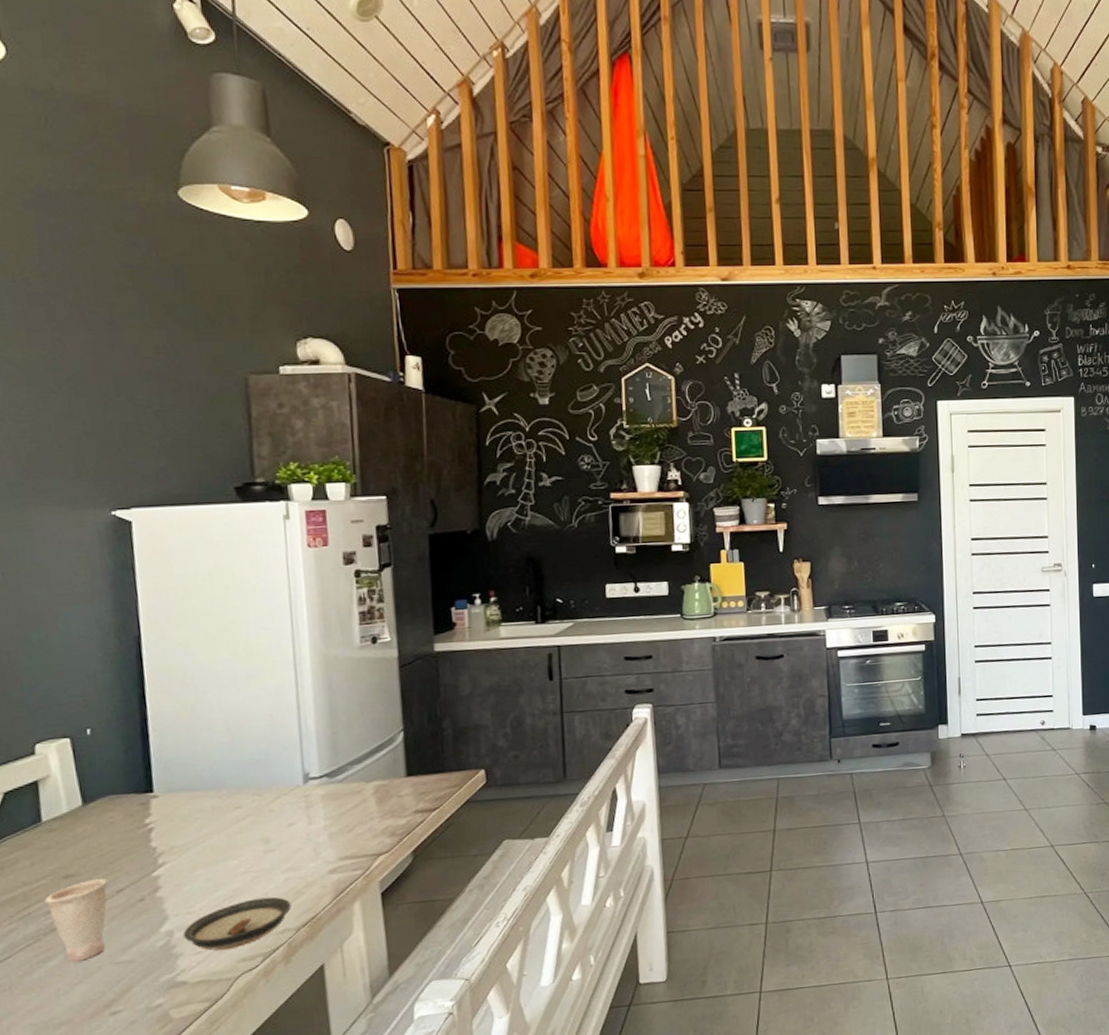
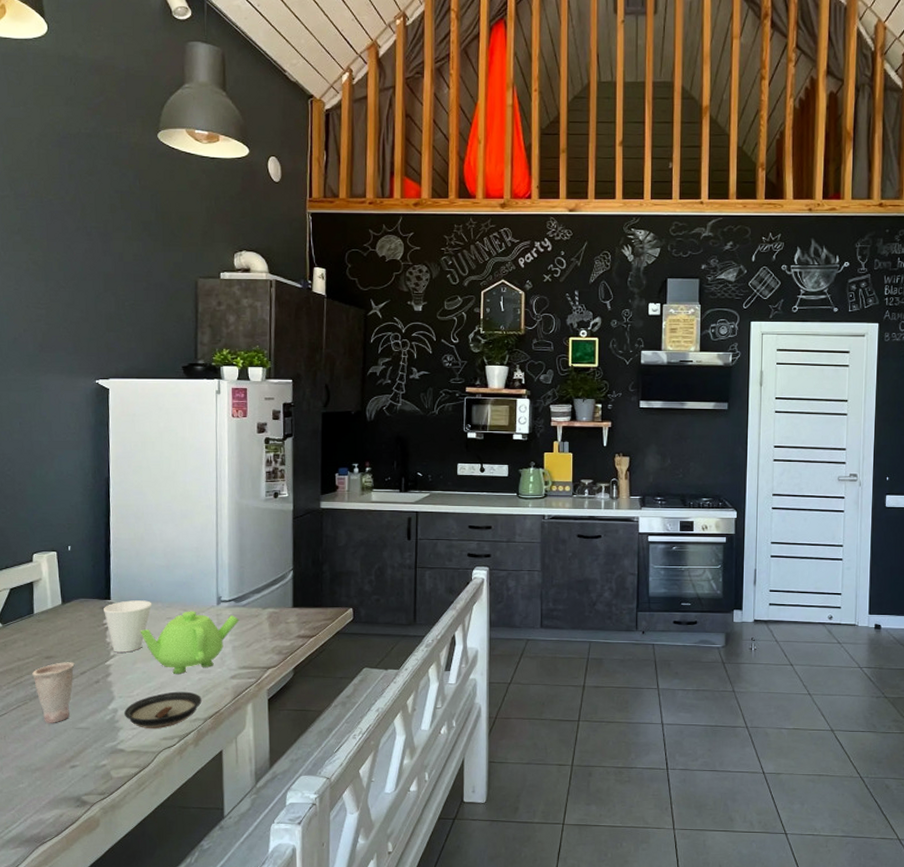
cup: none [144,788,214,859] -> present [104,600,152,652]
teapot: none [198,794,336,877] -> present [140,611,240,674]

